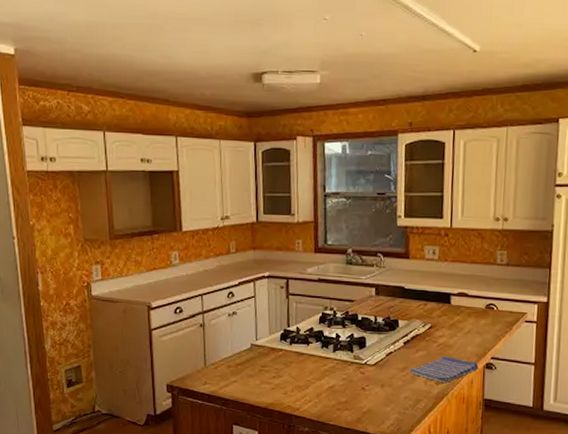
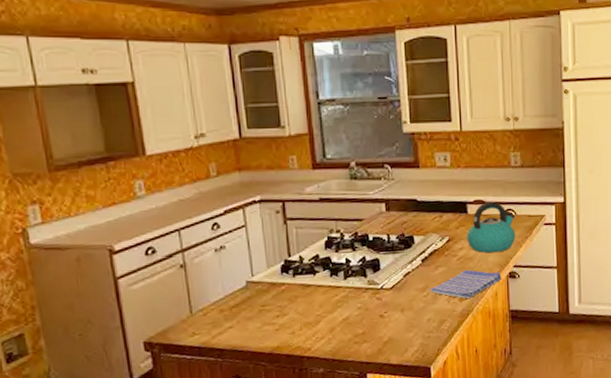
kettle: none [448,294,496,344] -> present [467,201,516,253]

